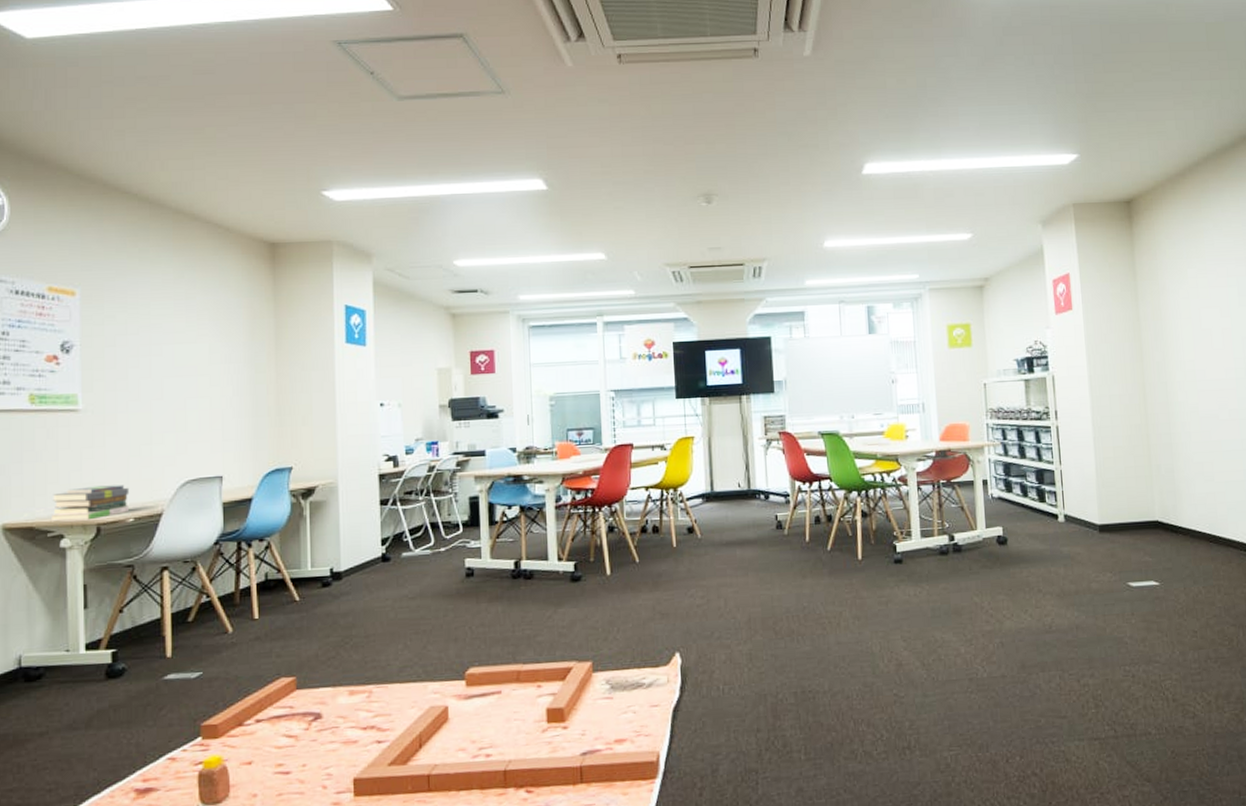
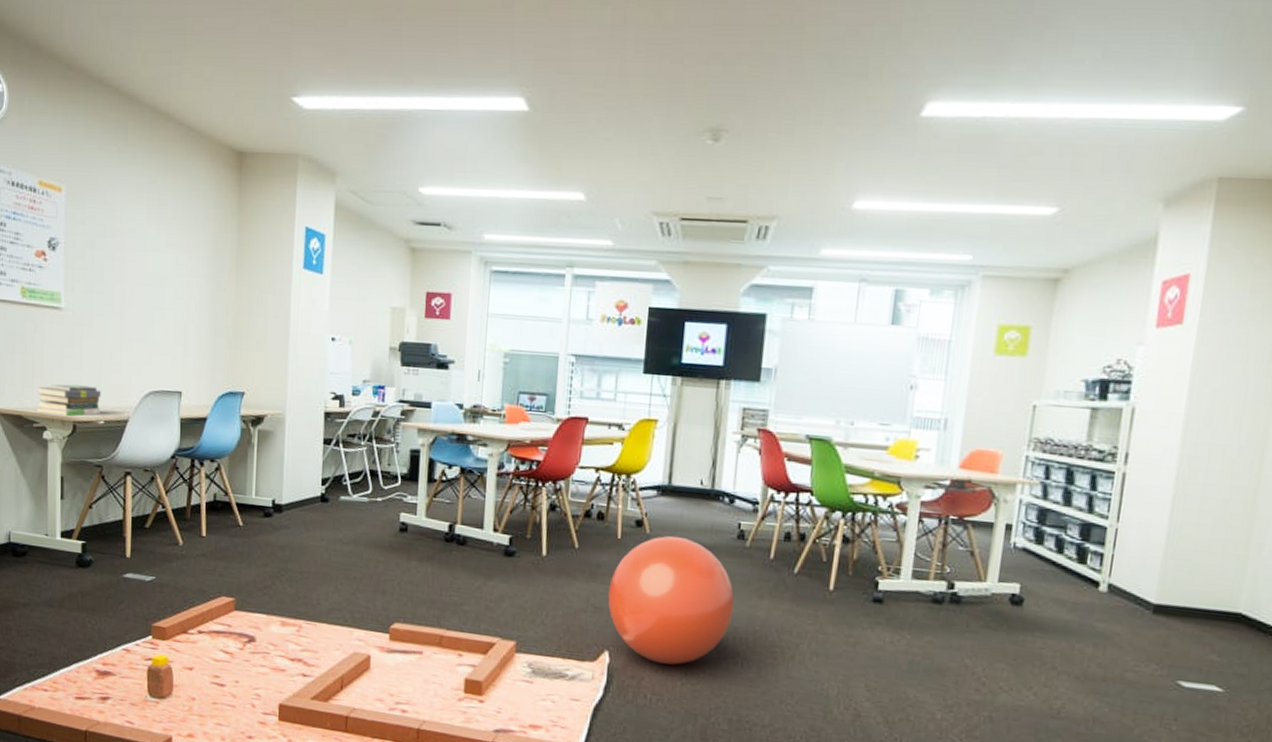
ball: none [671,535,783,655] -> present [607,535,735,665]

